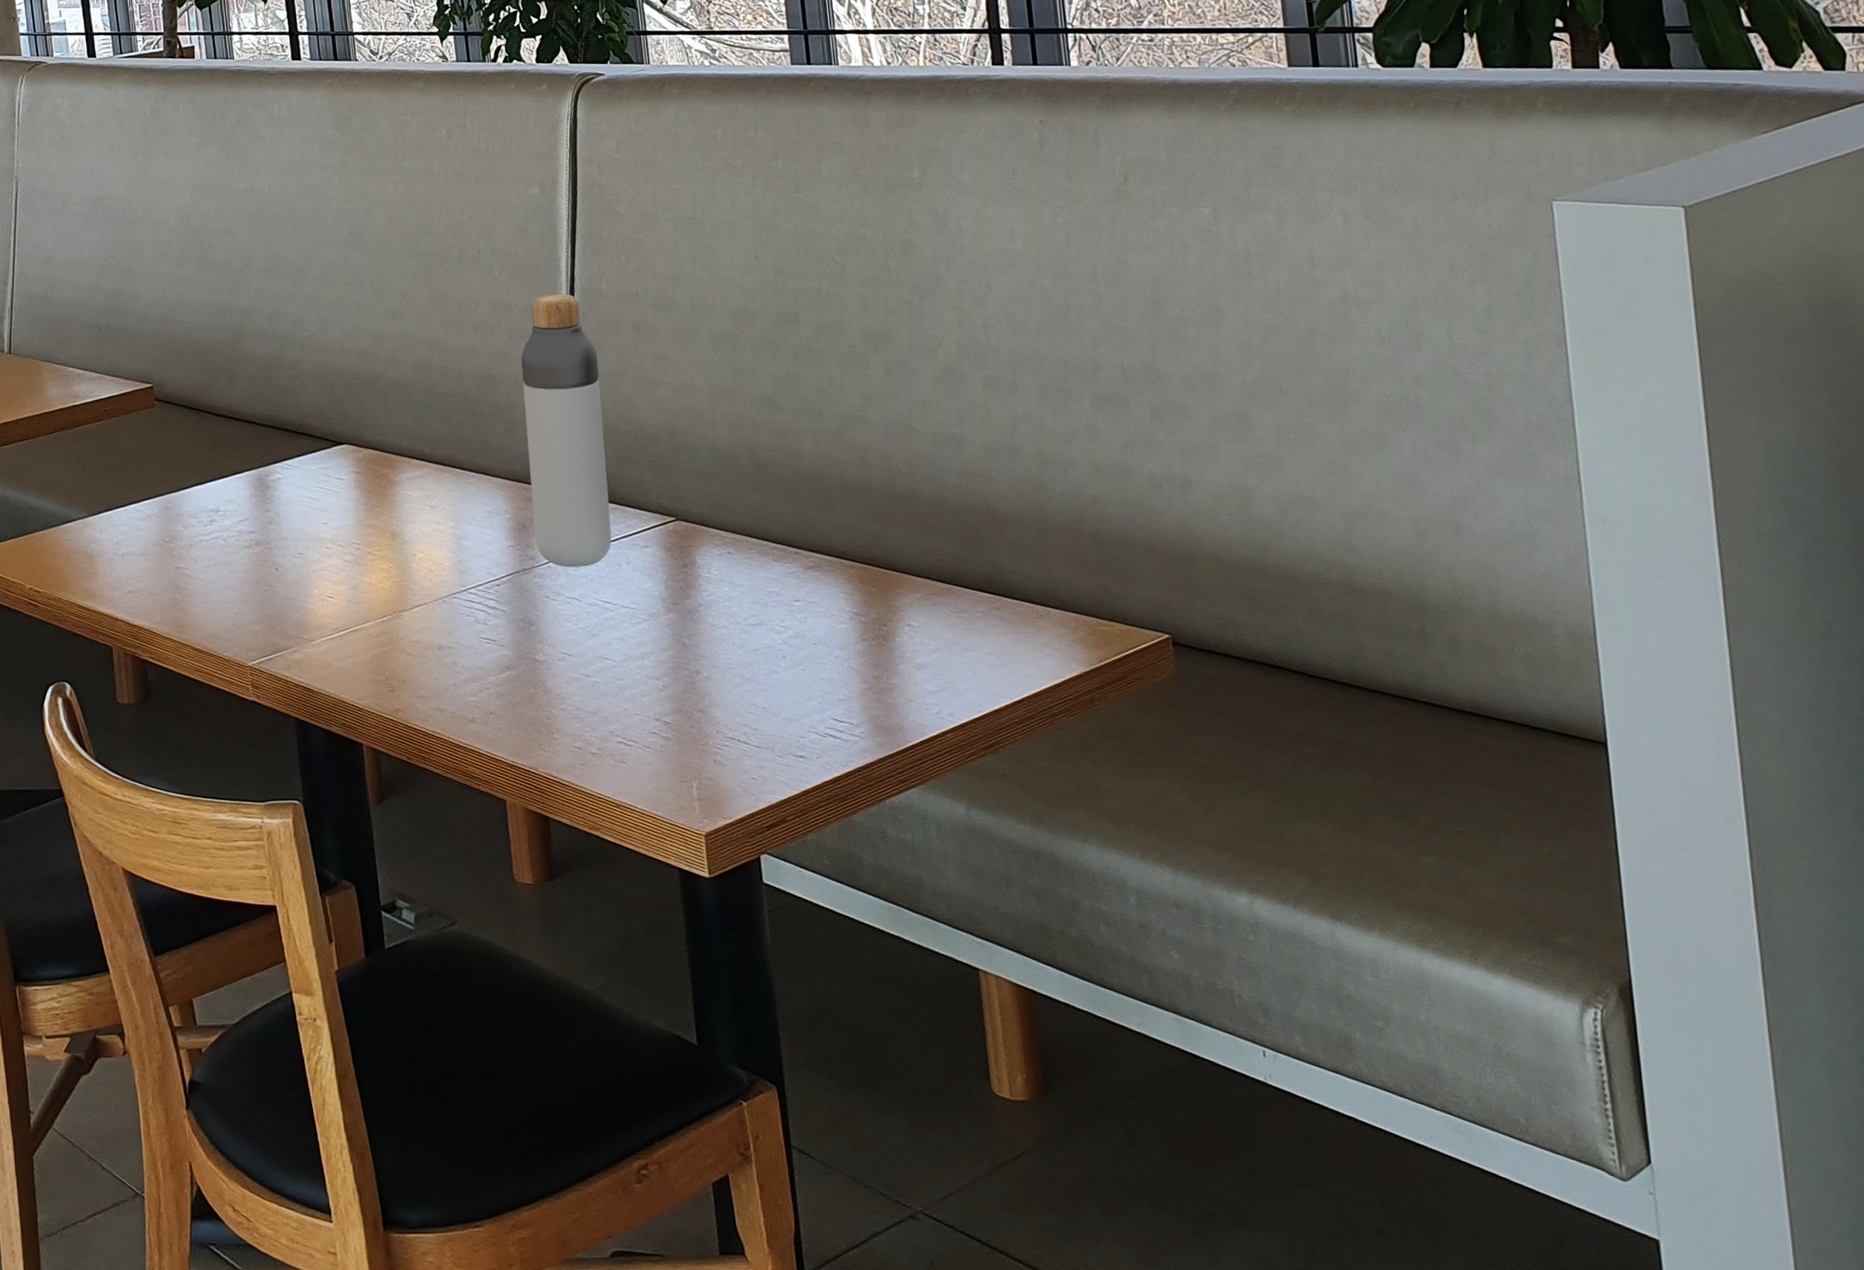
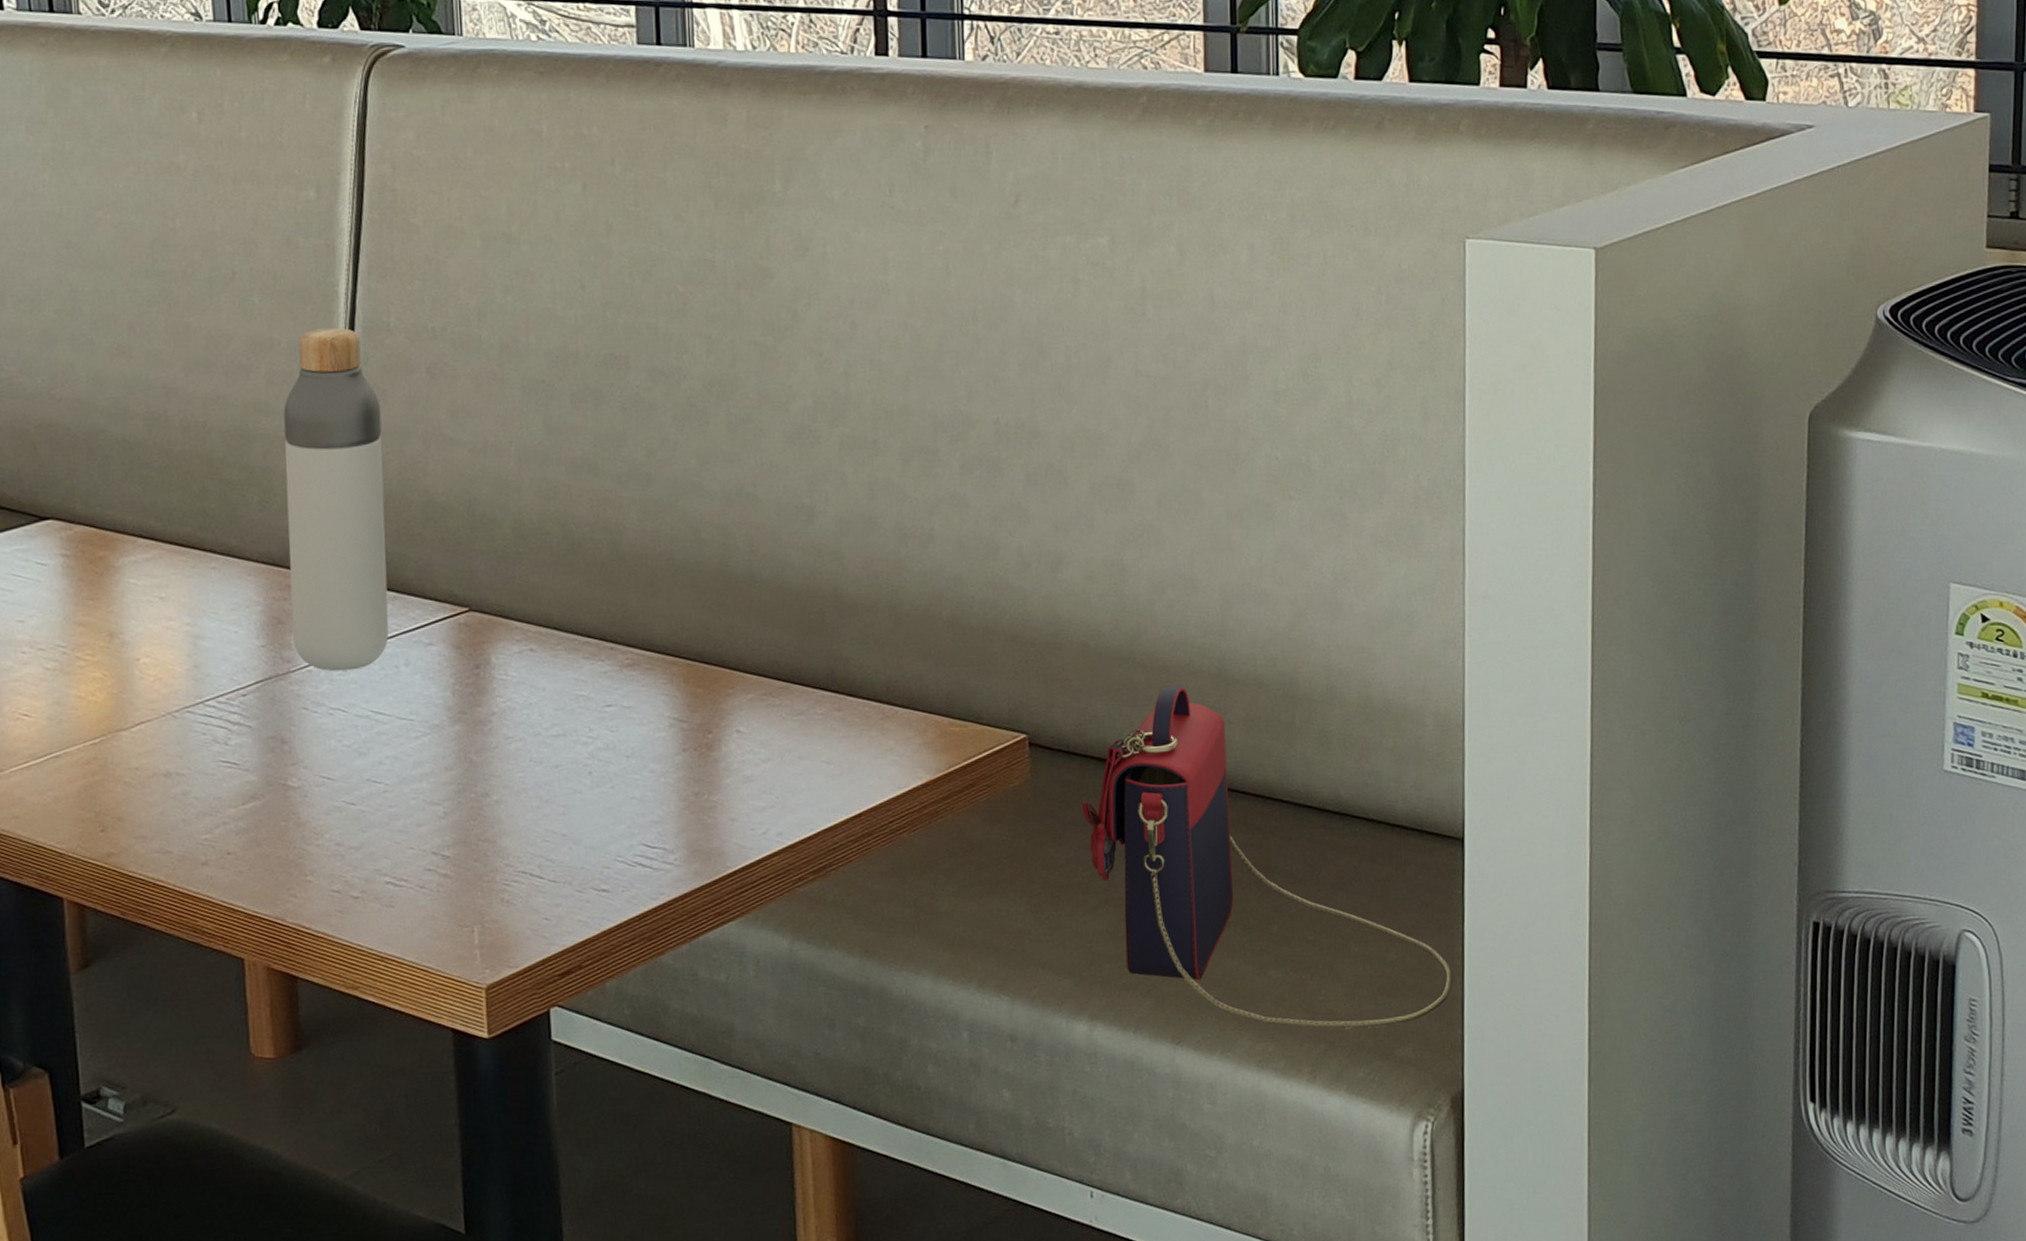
handbag: none [1225,594,1609,916] -> present [1081,685,1452,1029]

